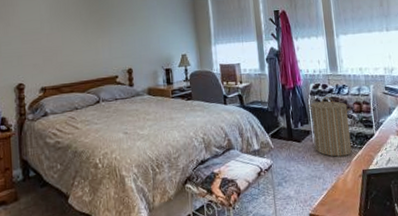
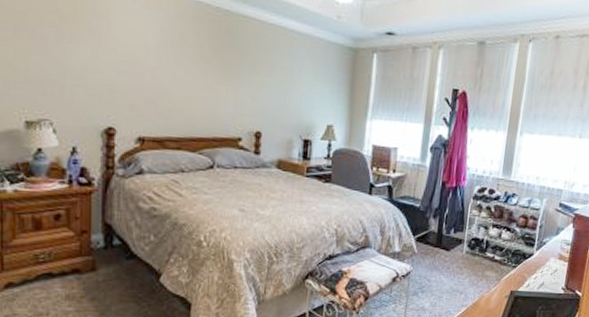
laundry hamper: present [308,97,352,157] -> none [464,204,515,273]

